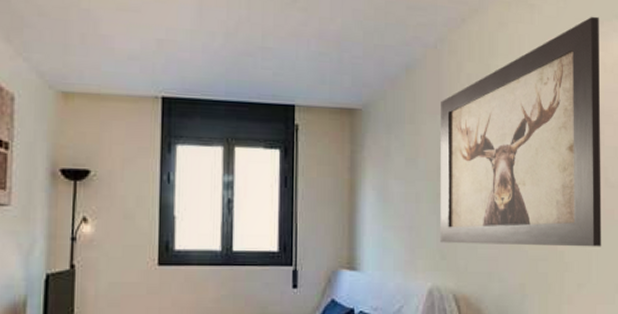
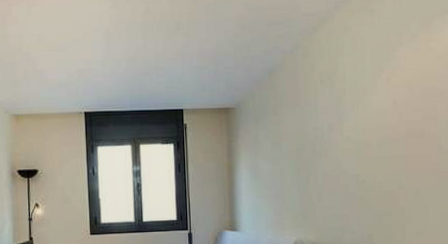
wall art: present [440,16,602,247] -> none [298,13,437,207]

